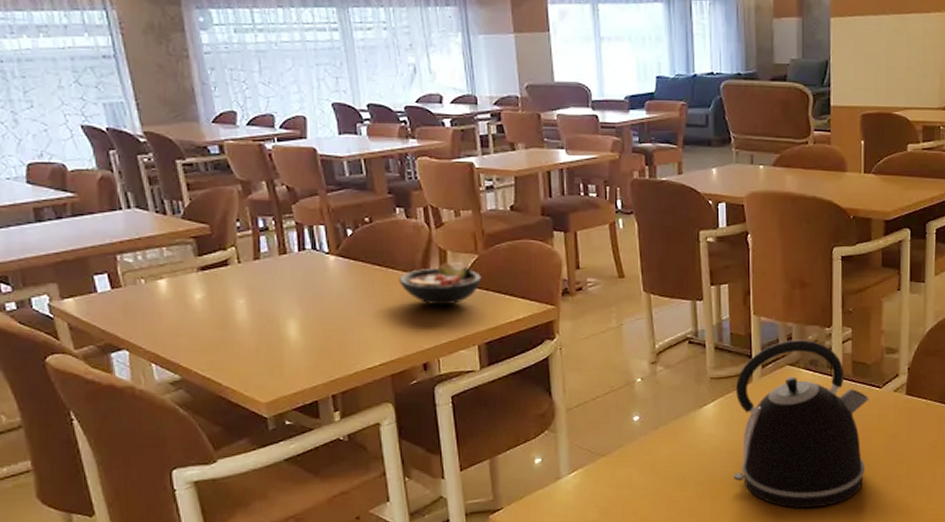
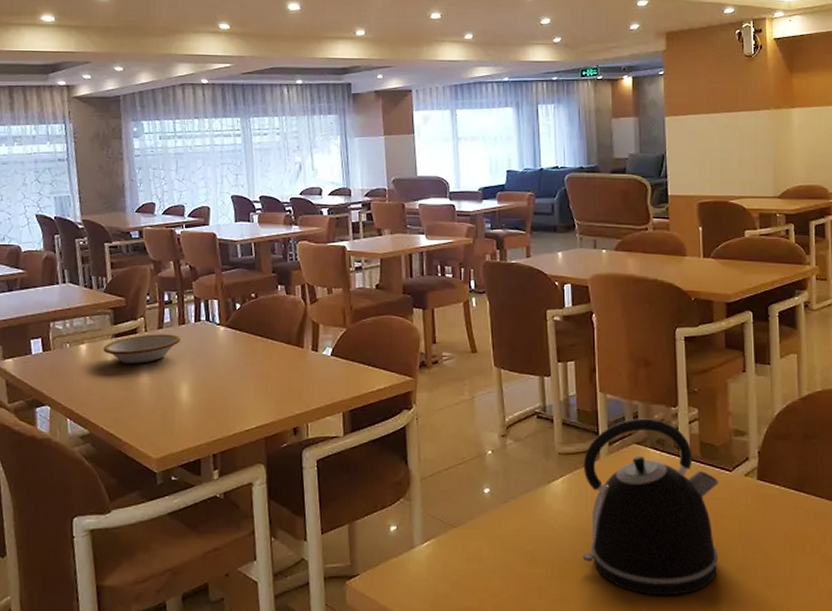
bowl: none [187,265,283,300] -> present [103,334,180,364]
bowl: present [398,263,481,306] -> none [276,335,348,374]

